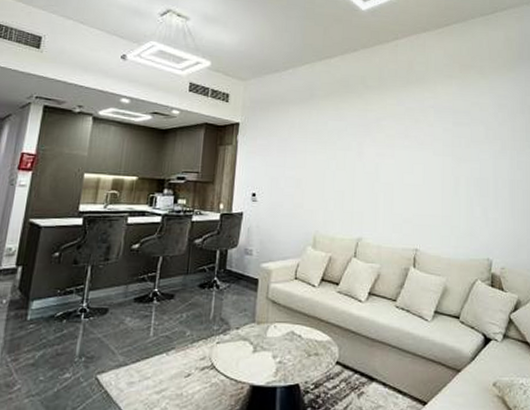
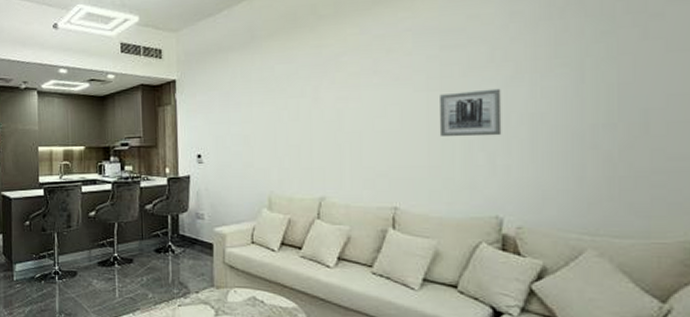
wall art: none [450,158,492,195] -> present [439,88,502,137]

